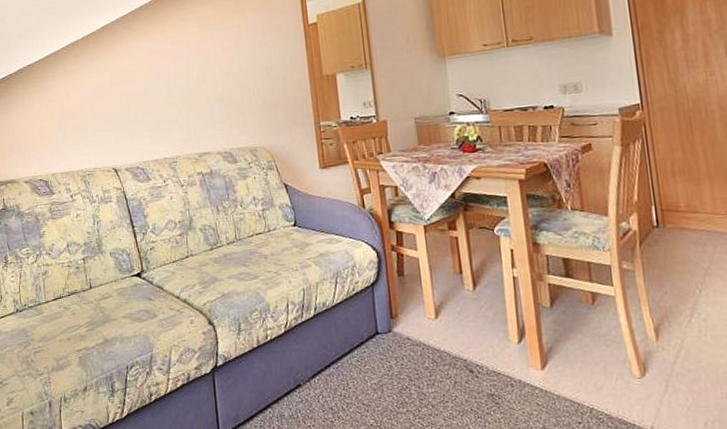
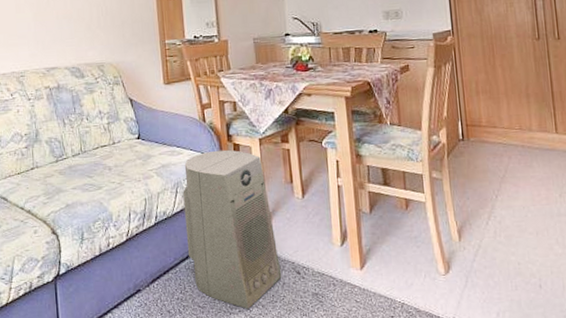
air purifier: none [343,237,453,409] -> present [183,149,282,309]

